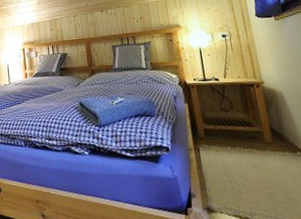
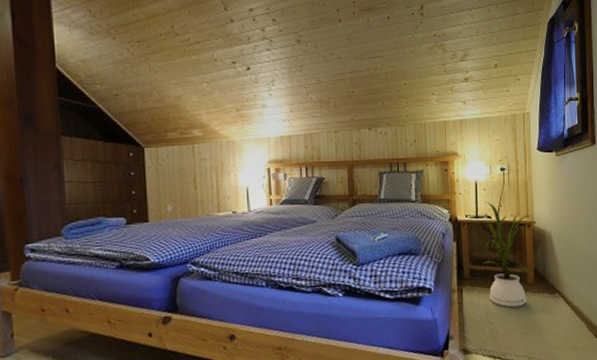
house plant: none [212,65,269,166] -> present [483,201,532,308]

